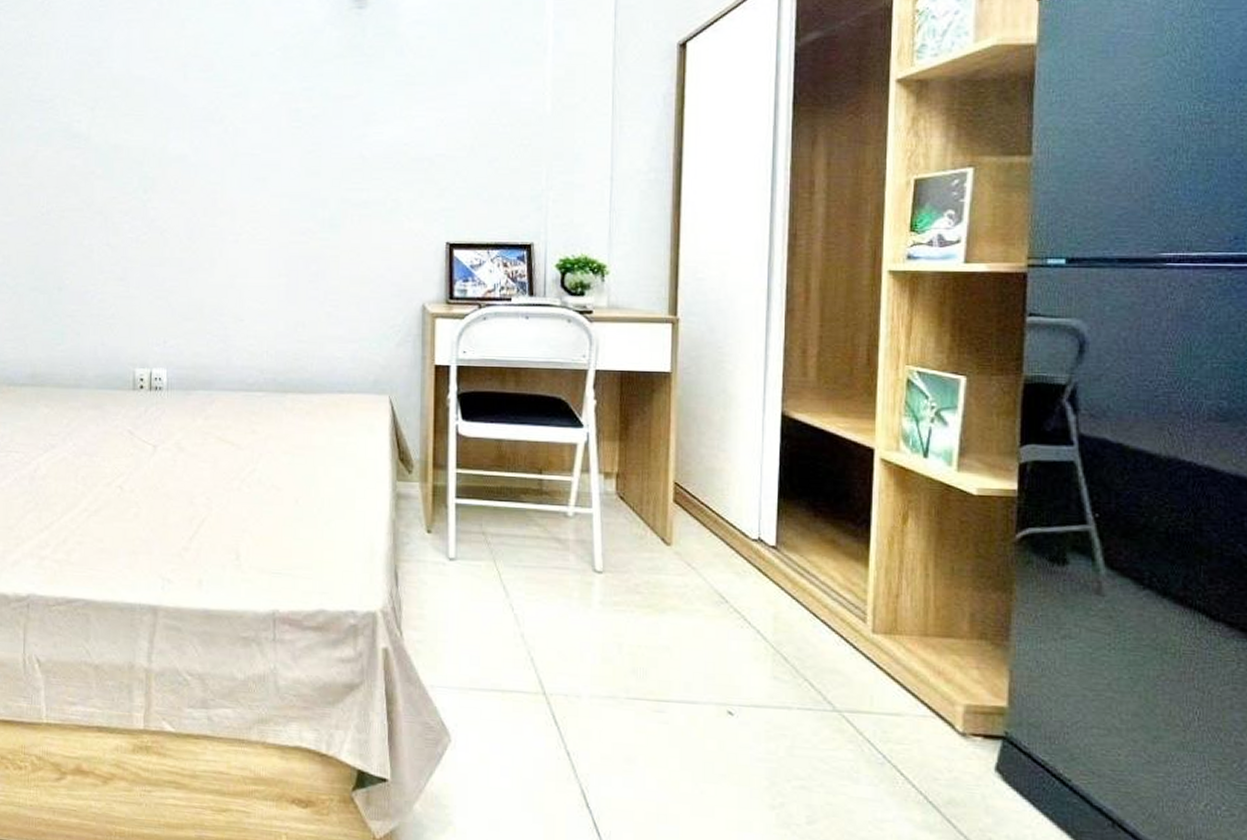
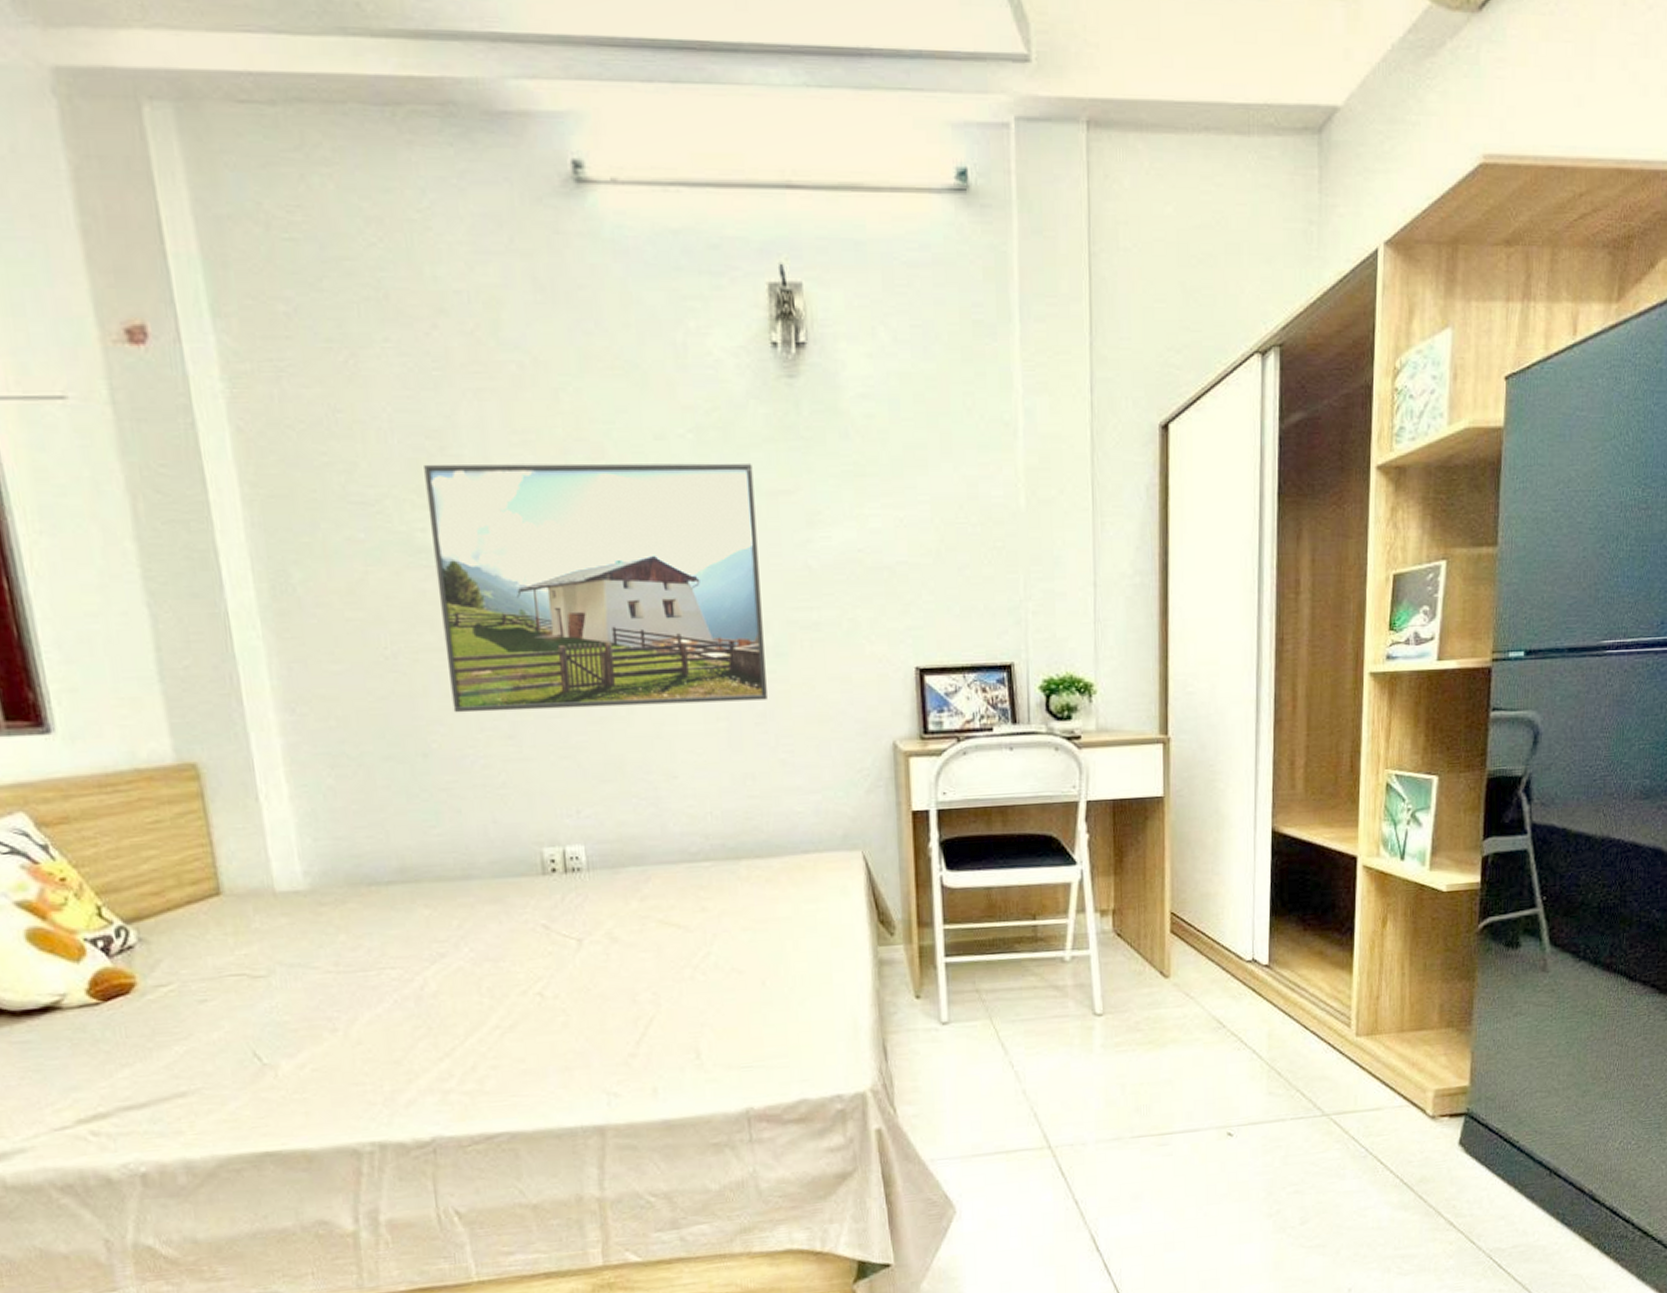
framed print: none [83,73,324,262] -> present [424,462,767,713]

